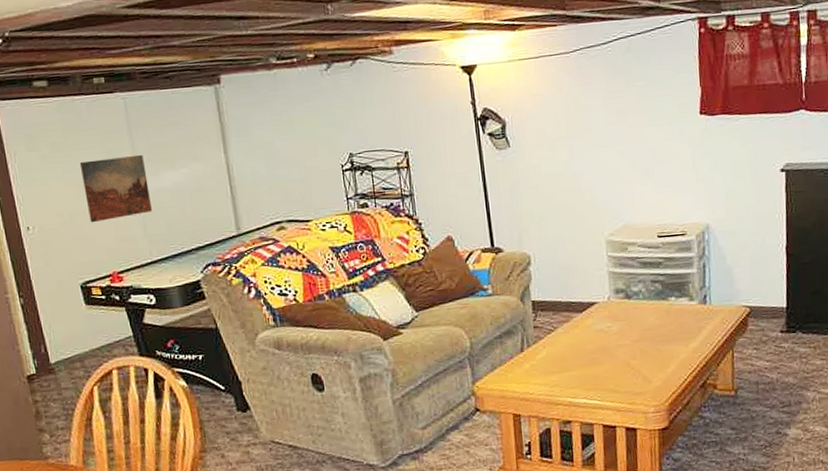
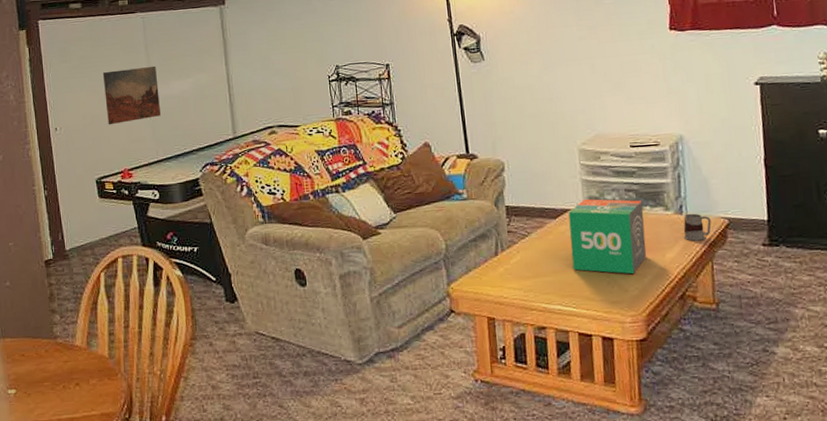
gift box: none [595,291,671,365] -> present [568,198,647,275]
mug: none [706,302,734,331] -> present [683,213,712,241]

